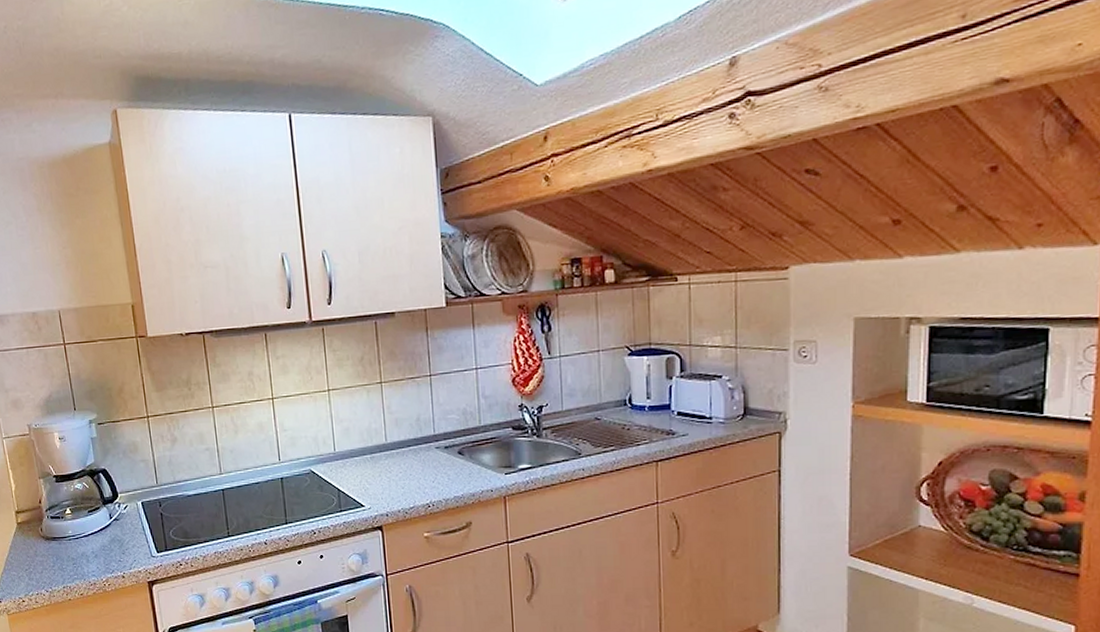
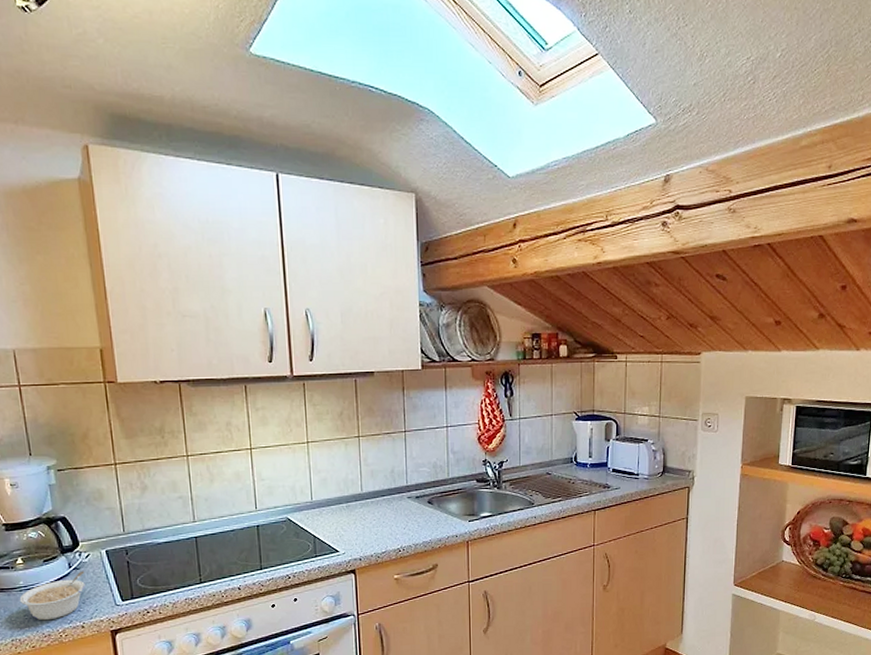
legume: none [69,522,125,570] -> present [19,571,85,621]

